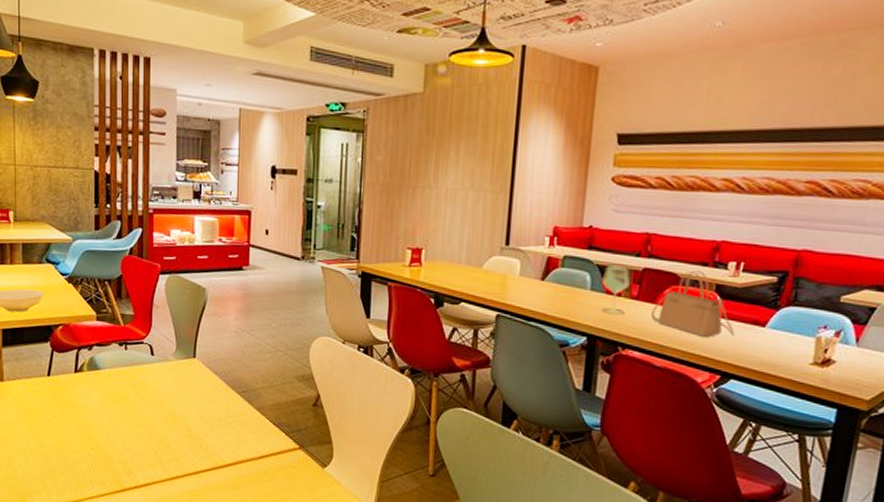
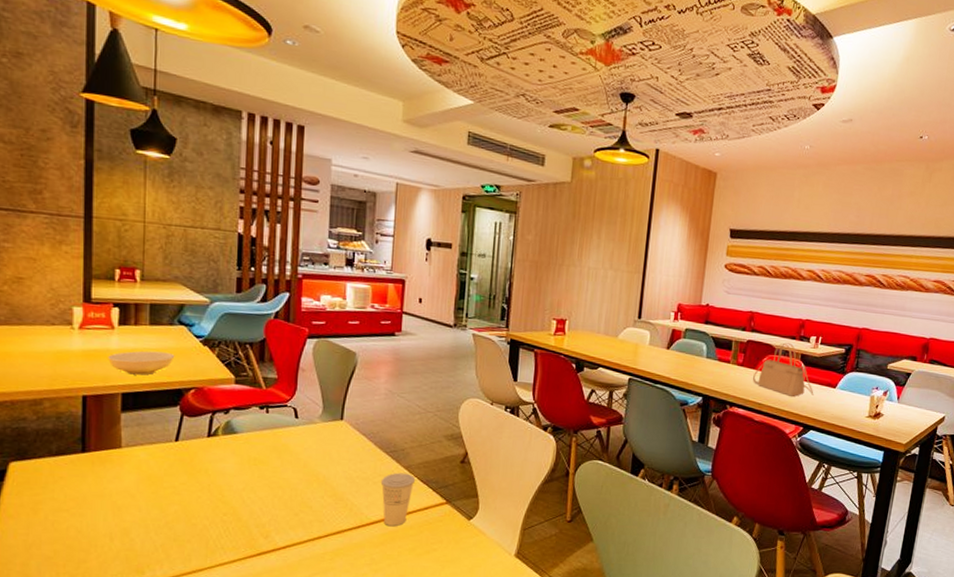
cup: none [233,414,268,470] -> present [380,472,416,526]
wine glass: present [601,266,631,315] -> none [714,338,738,379]

